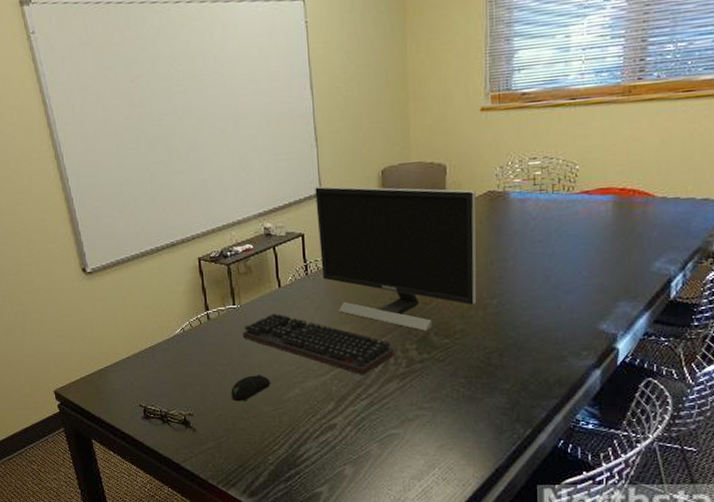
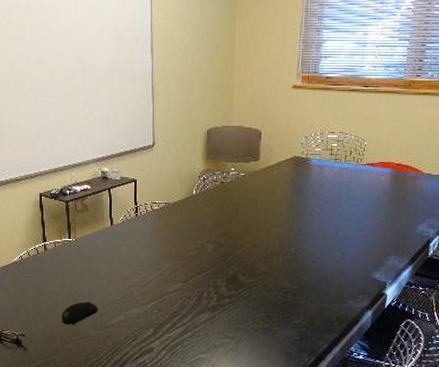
keyboard: present [243,313,394,375] -> none [76,248,207,307]
monitor: present [315,186,477,331] -> none [149,139,285,271]

